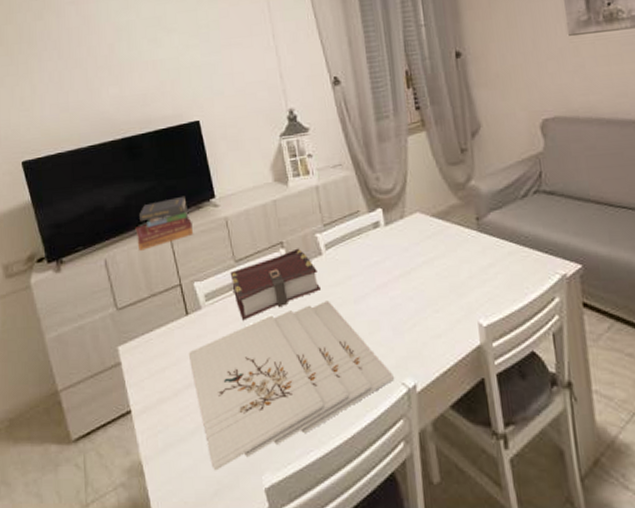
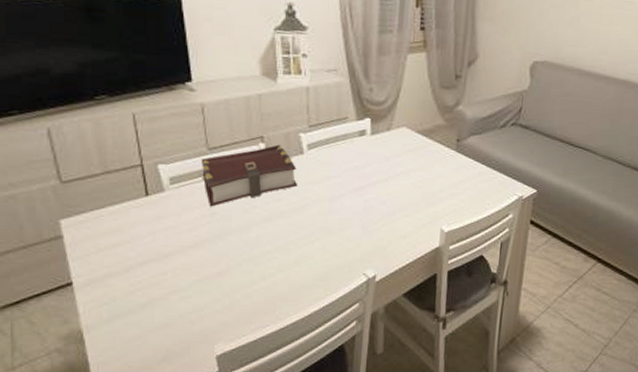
books: present [135,195,194,251] -> none [89,73,163,125]
placemat: present [188,300,394,471] -> none [144,196,357,340]

